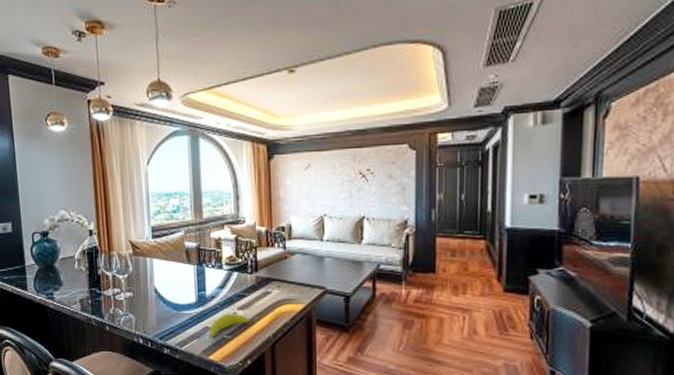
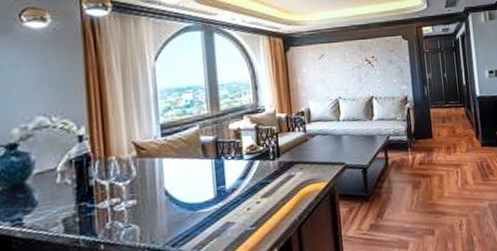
banana: present [209,313,254,338] -> none [231,202,278,233]

